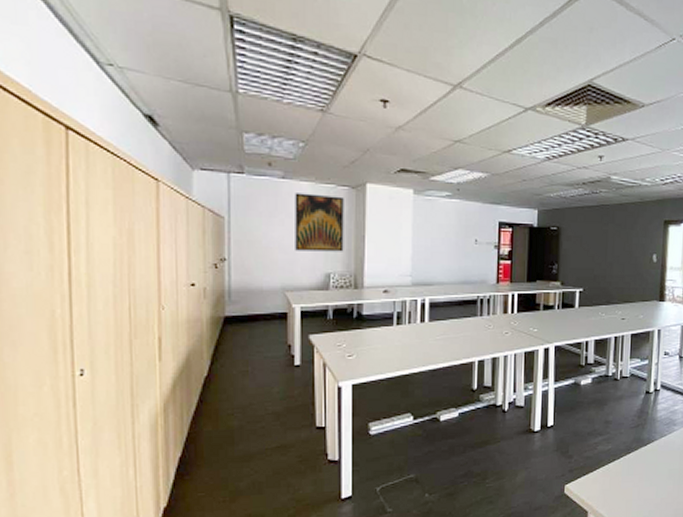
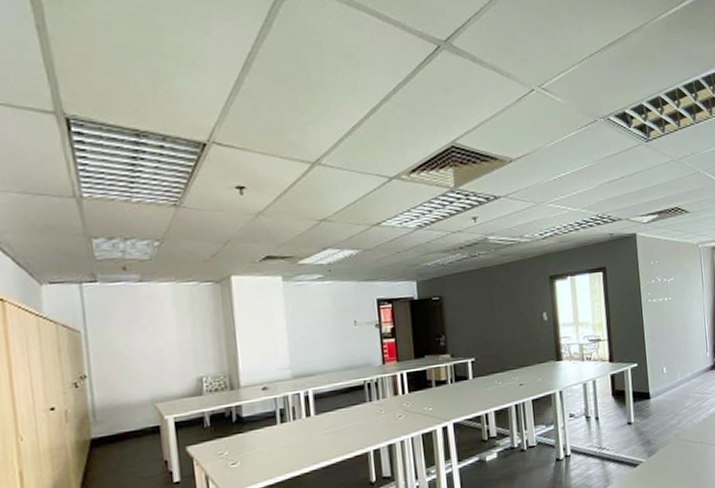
wall art: present [295,193,344,252] -> none [154,293,214,358]

